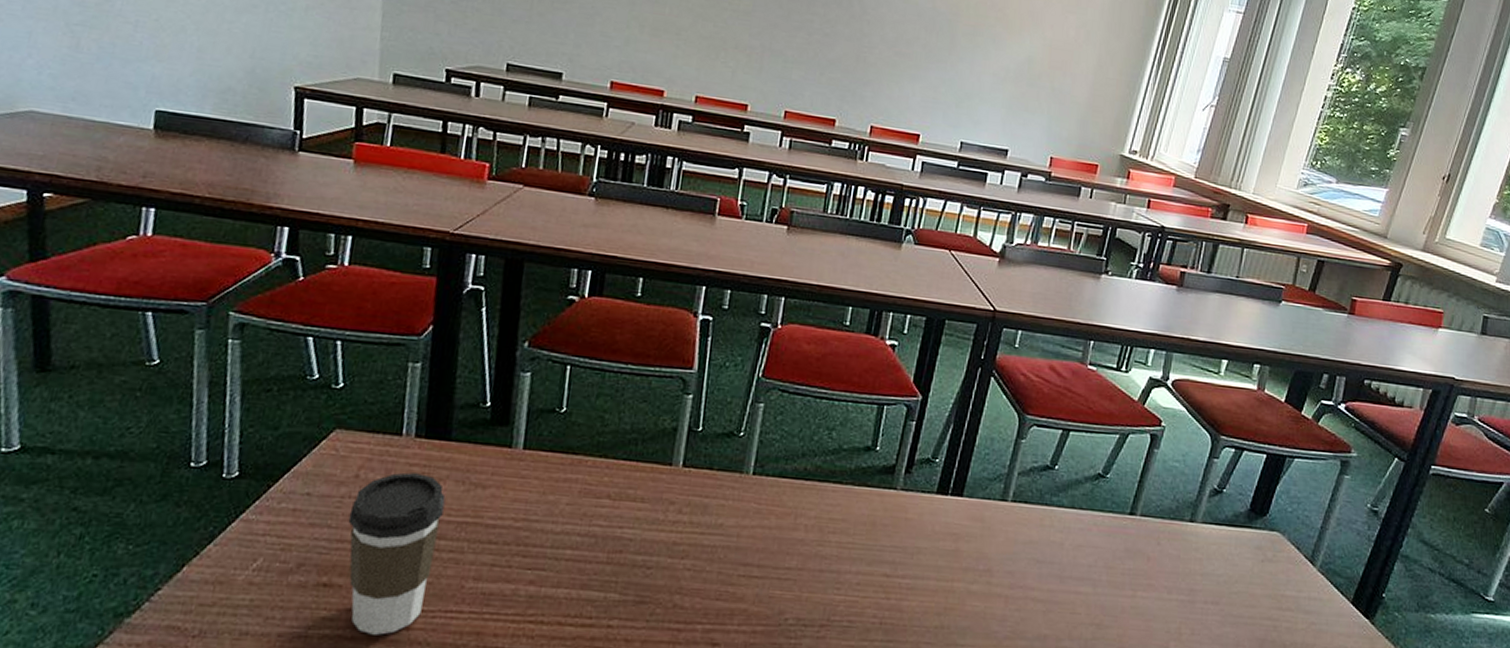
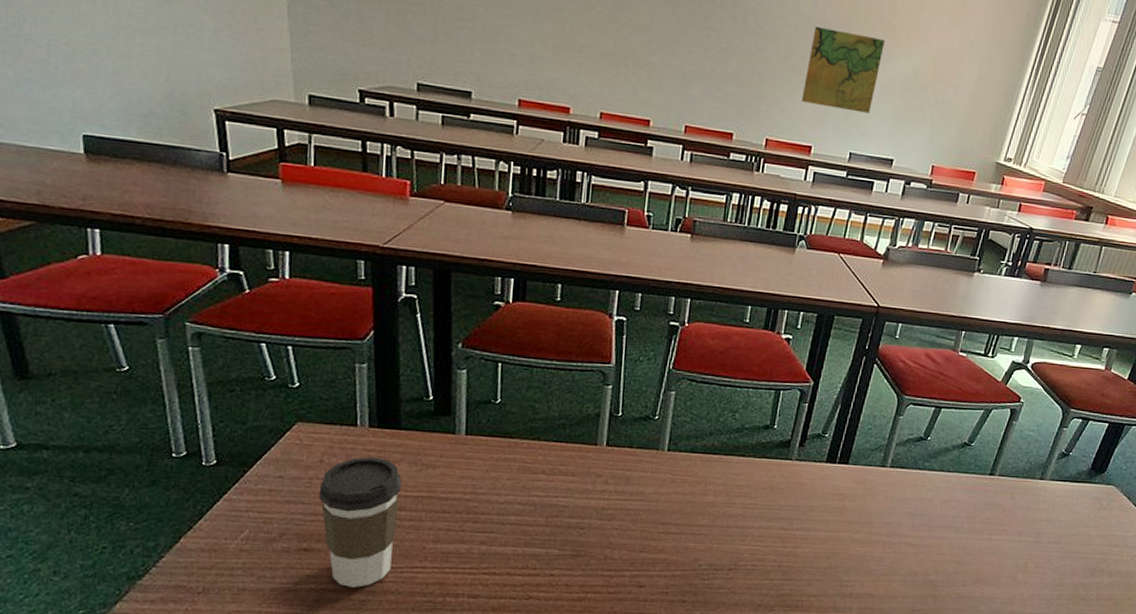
map: none [909,12,997,102] -> present [801,26,885,114]

